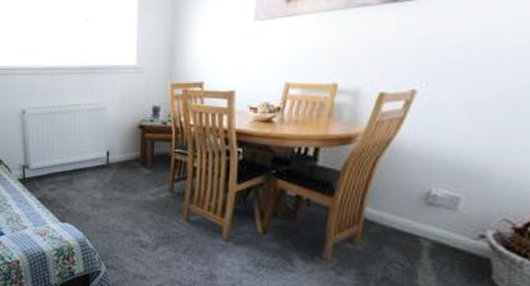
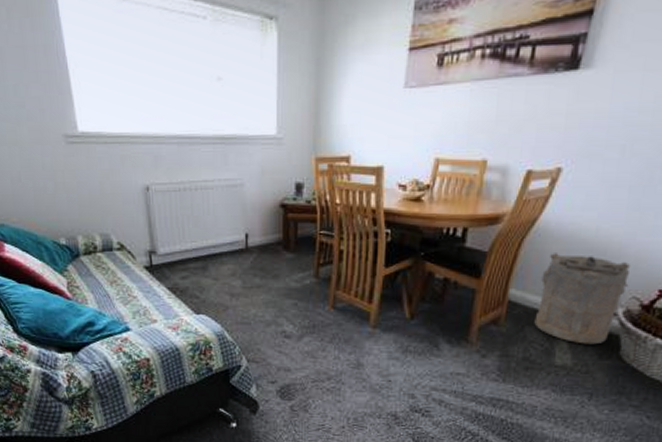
laundry hamper: none [393,173,498,268] -> present [534,253,630,345]

